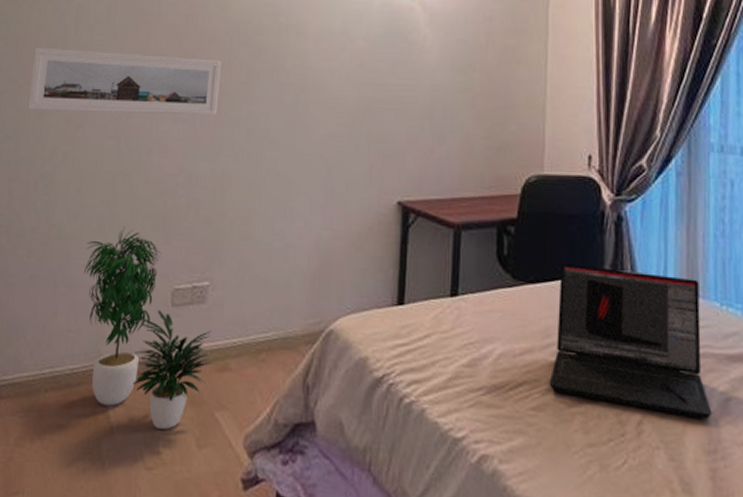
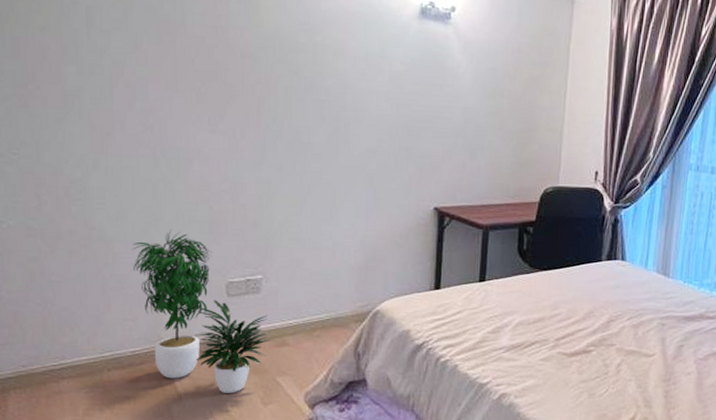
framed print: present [28,47,221,116] -> none [41,51,258,129]
laptop: present [549,262,712,419] -> none [554,254,670,360]

